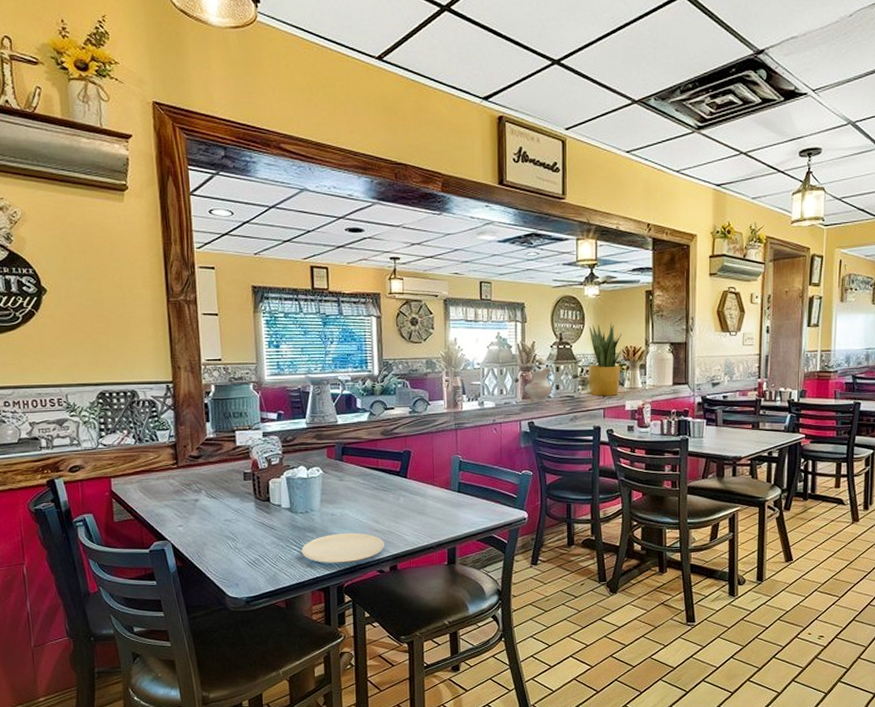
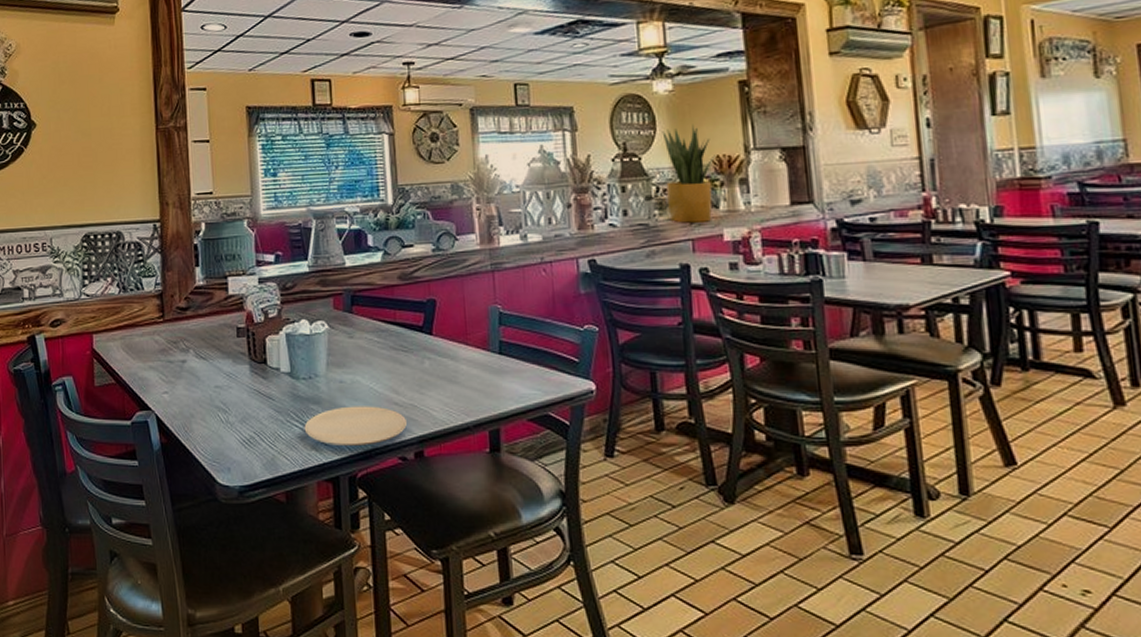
ceramic pitcher: present [522,367,553,404] -> none [577,187,619,235]

